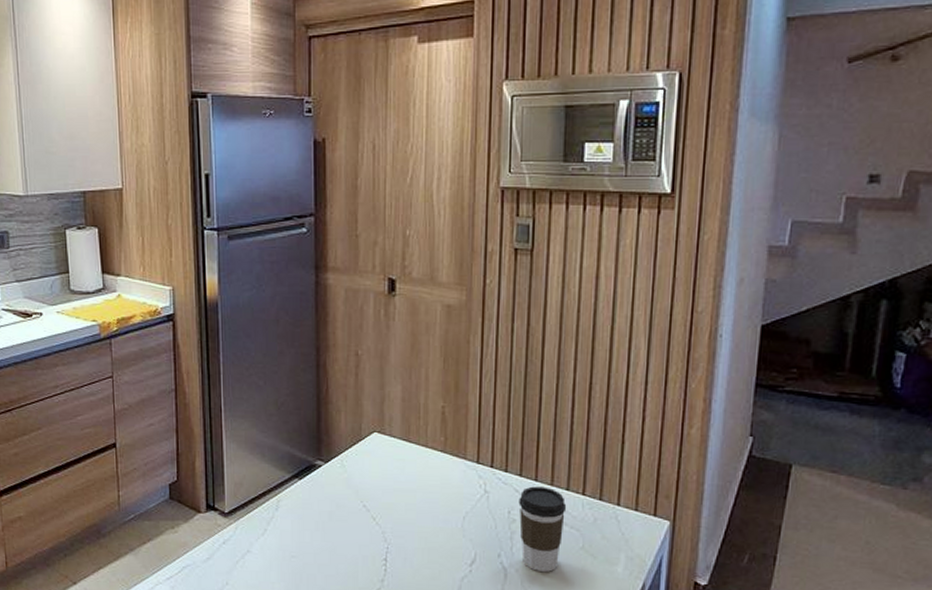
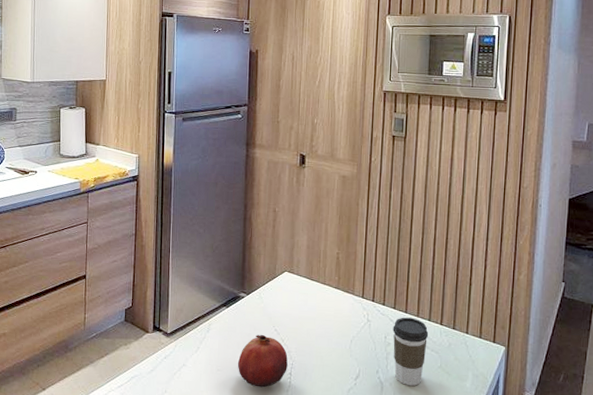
fruit: none [316,512,381,577] -> present [237,335,288,388]

